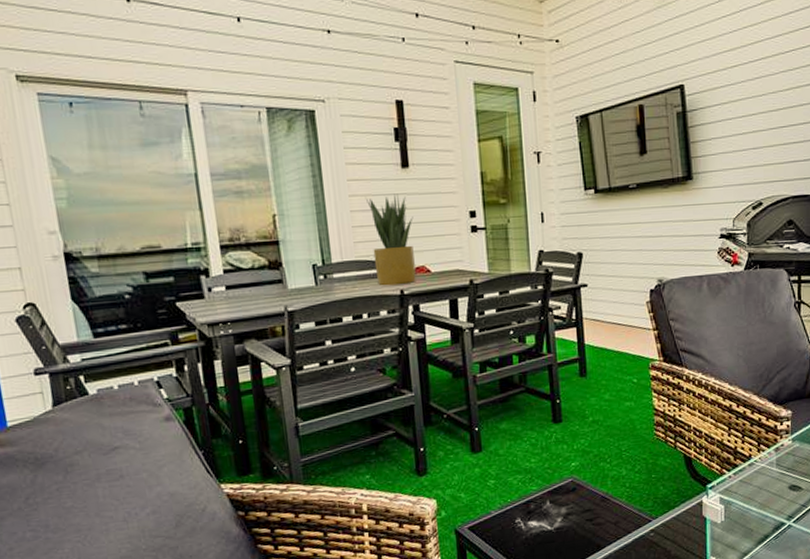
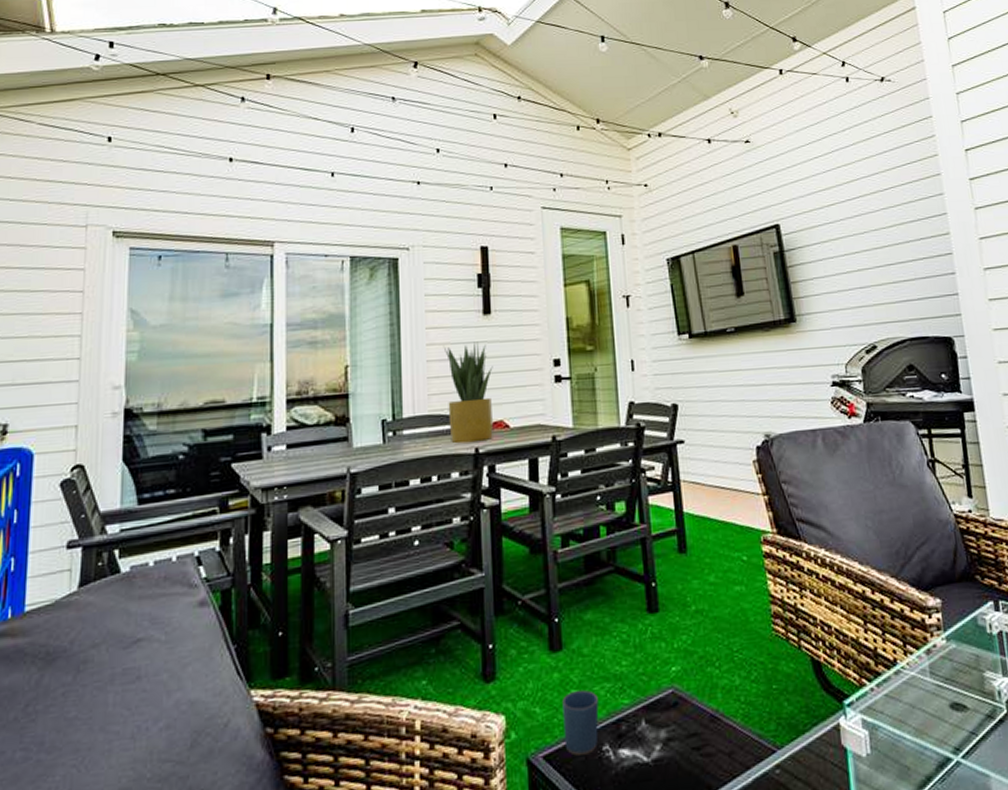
mug: none [482,480,512,527] -> present [562,689,599,756]

